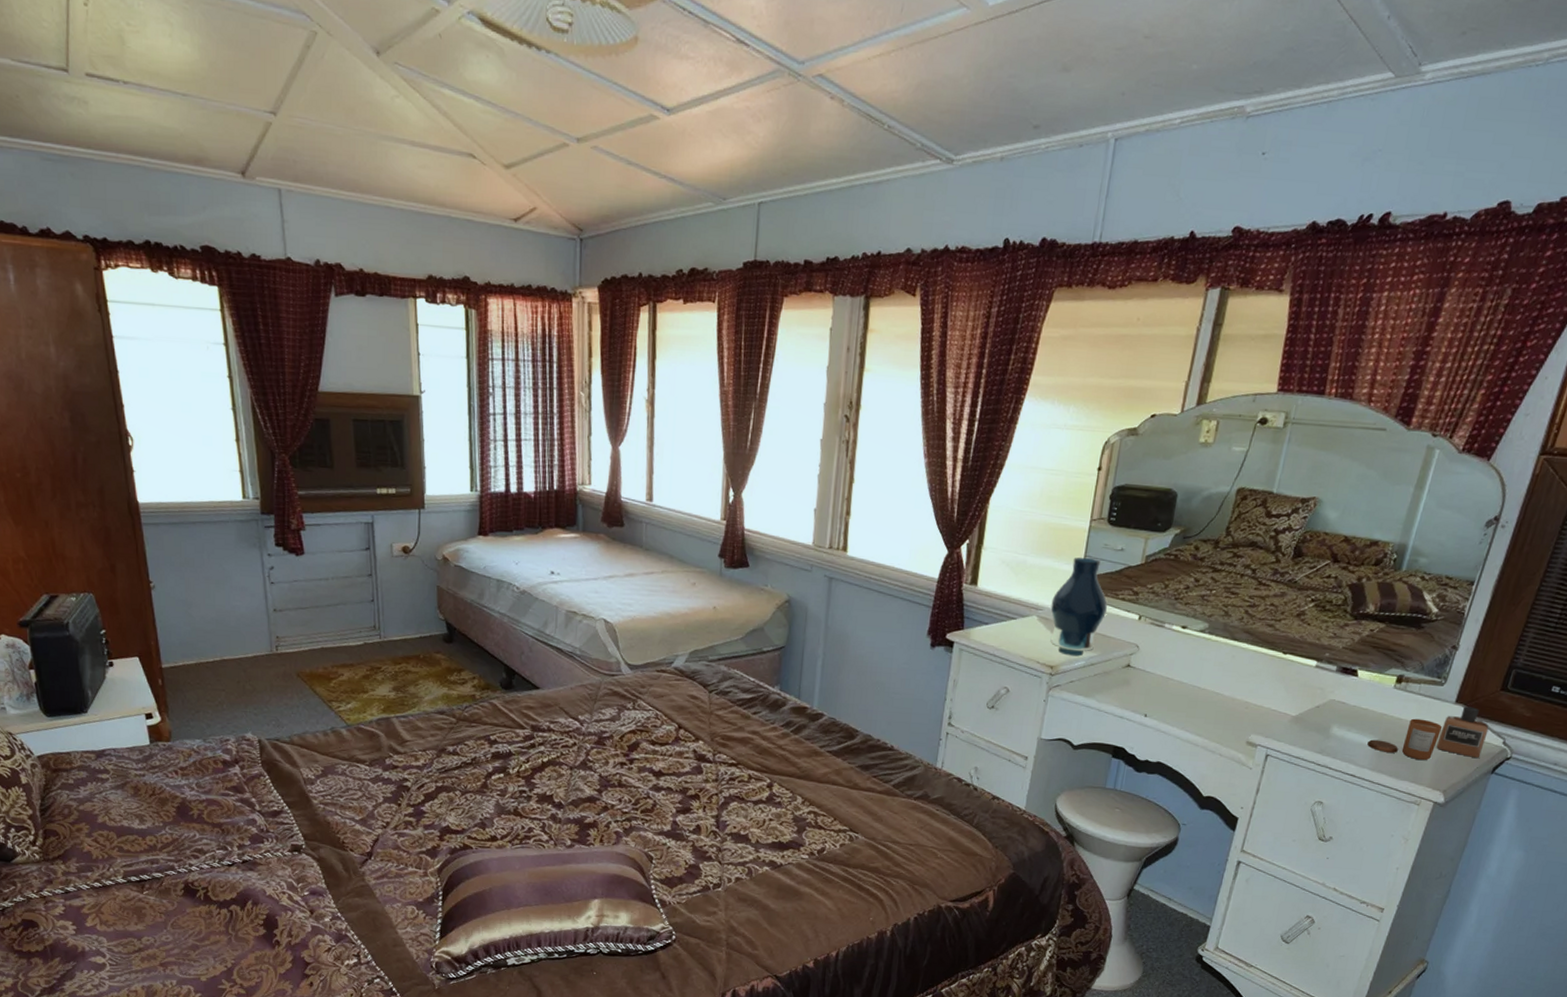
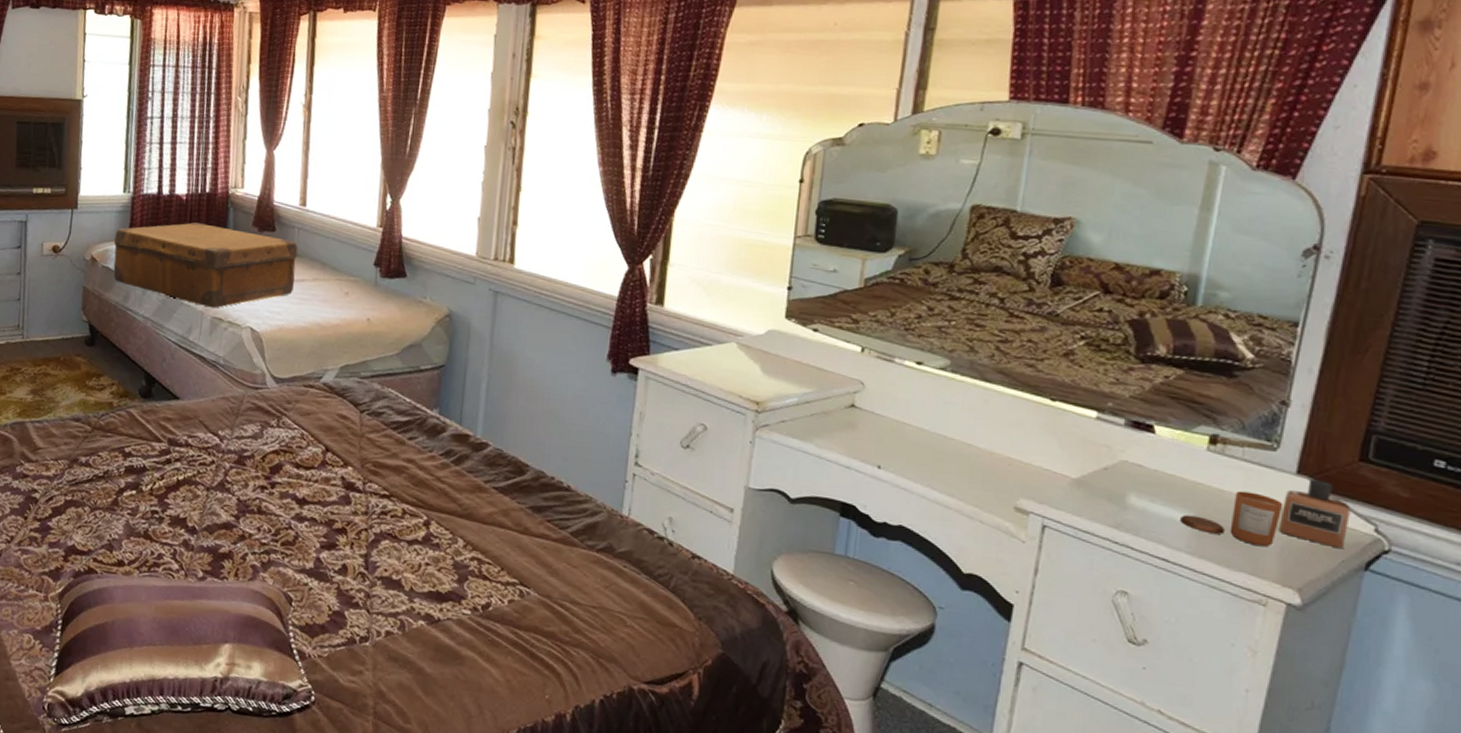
suitcase: none [465,520,647,603] -> present [113,222,298,309]
vase: present [1051,557,1107,657] -> none [752,278,821,392]

